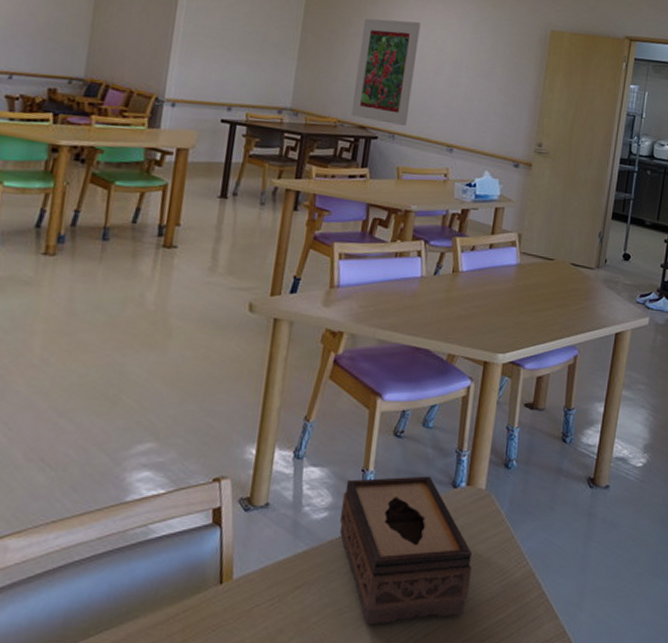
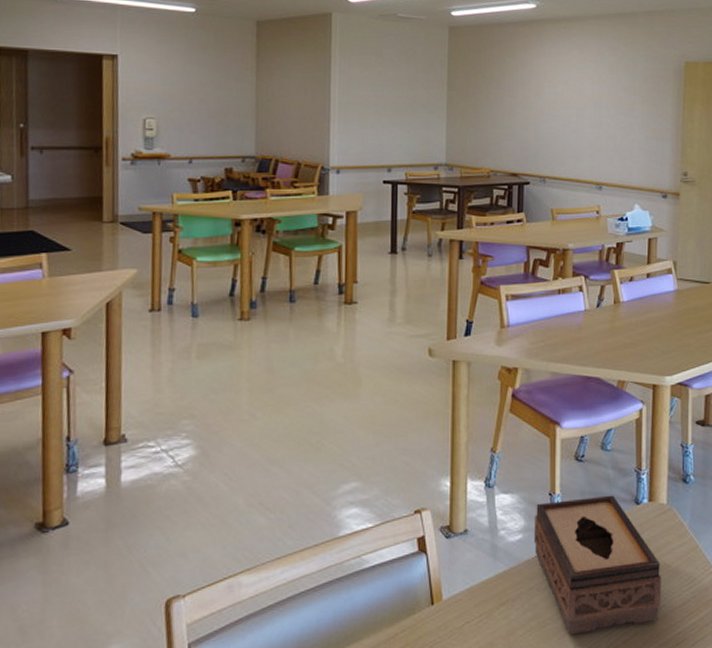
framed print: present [350,18,421,127] -> none [502,68,558,170]

